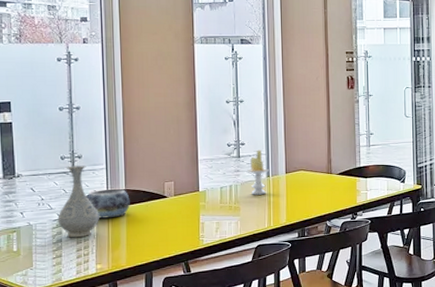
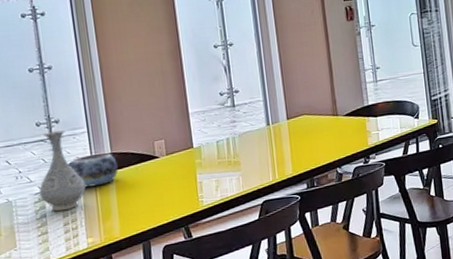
candle: present [246,149,269,195] -> none [243,96,268,147]

